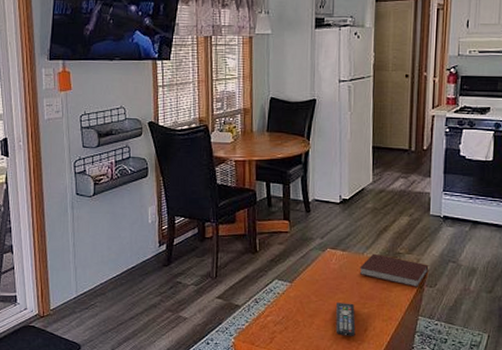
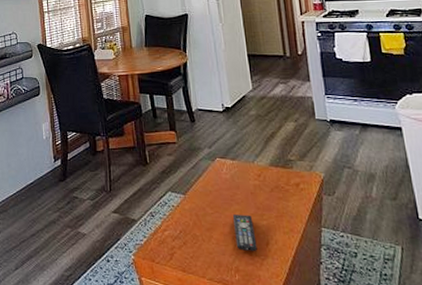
notebook: present [359,253,429,287] -> none [251,161,325,196]

